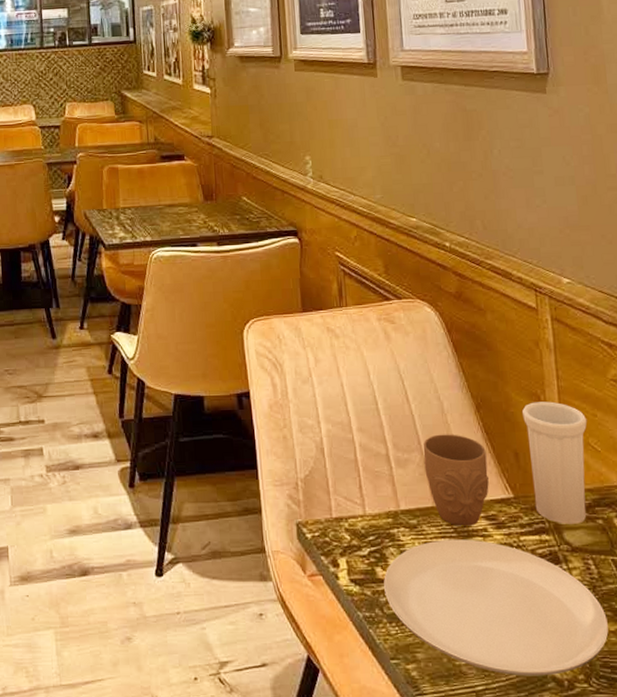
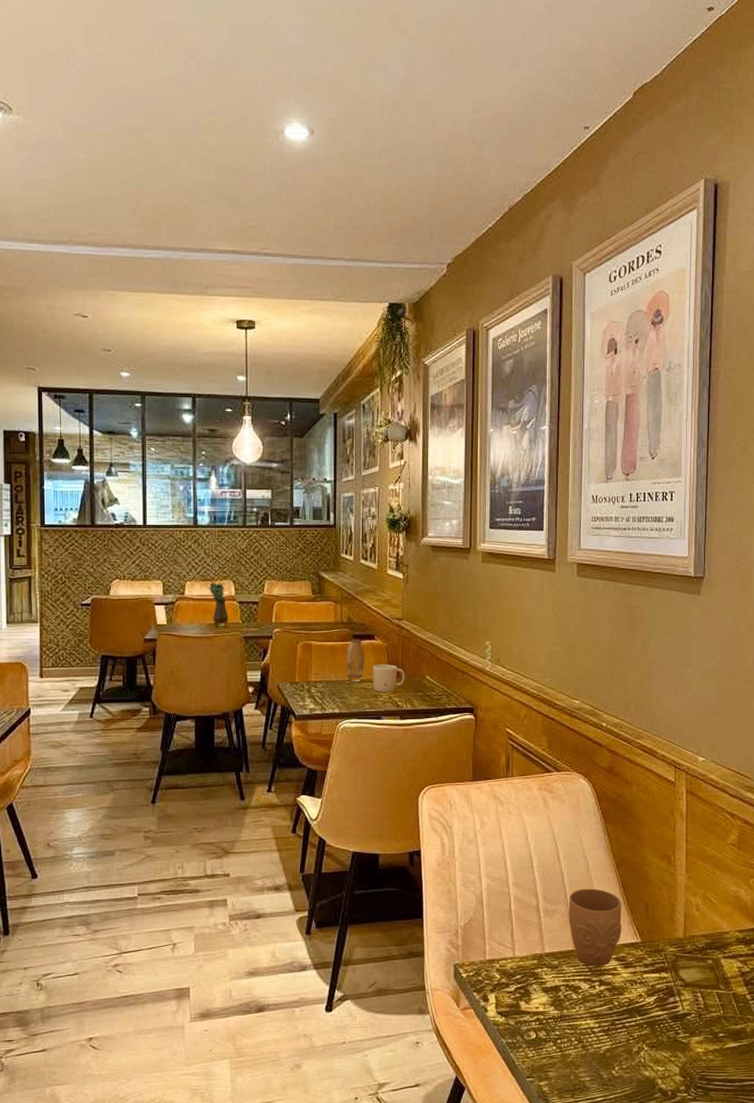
vase: none [8,106,31,155] -> present [208,580,229,628]
vase: none [155,160,176,206] -> present [346,639,365,681]
mug: none [184,186,220,218] -> present [373,664,405,693]
plate: present [384,539,609,676] -> none [526,977,708,1089]
cup: present [521,401,587,524] -> none [654,862,708,964]

